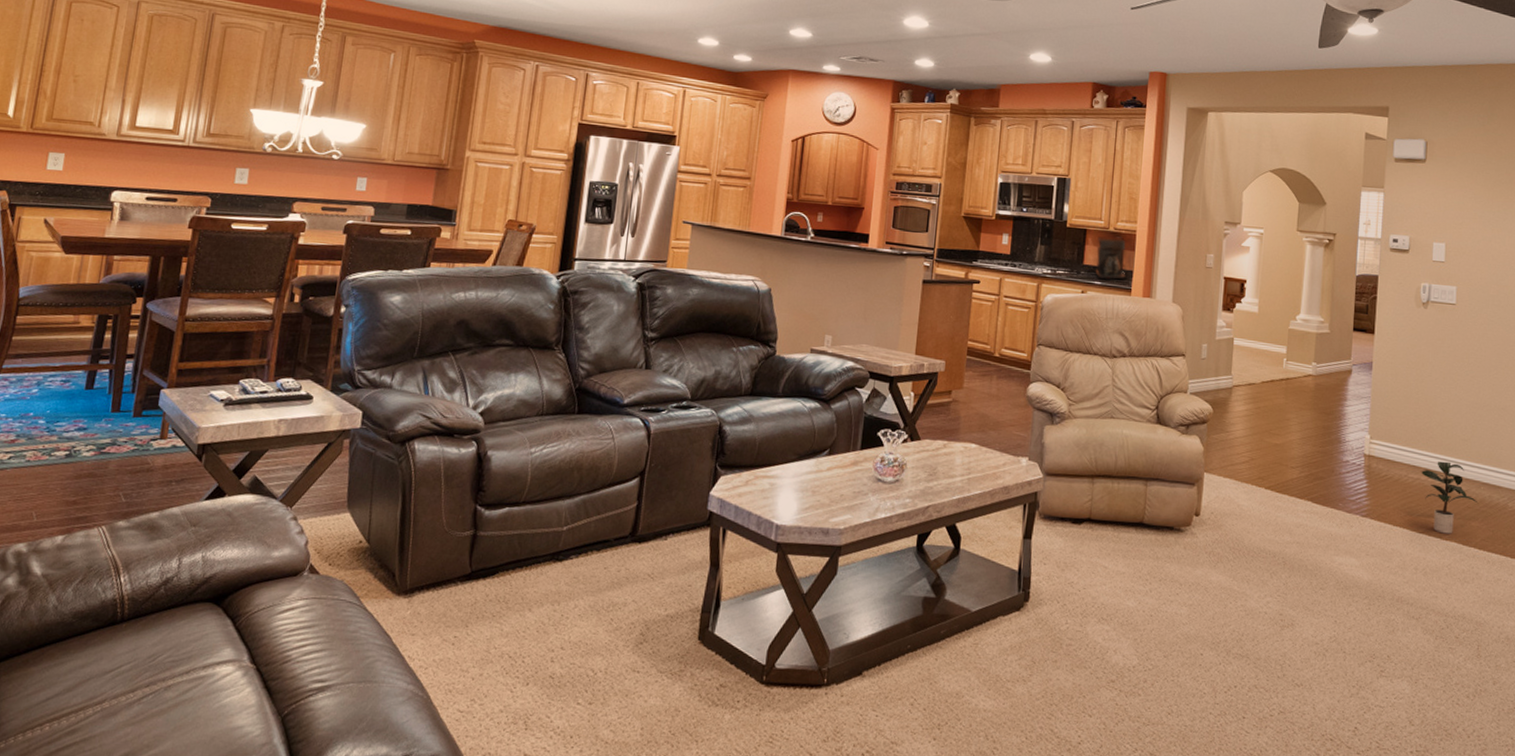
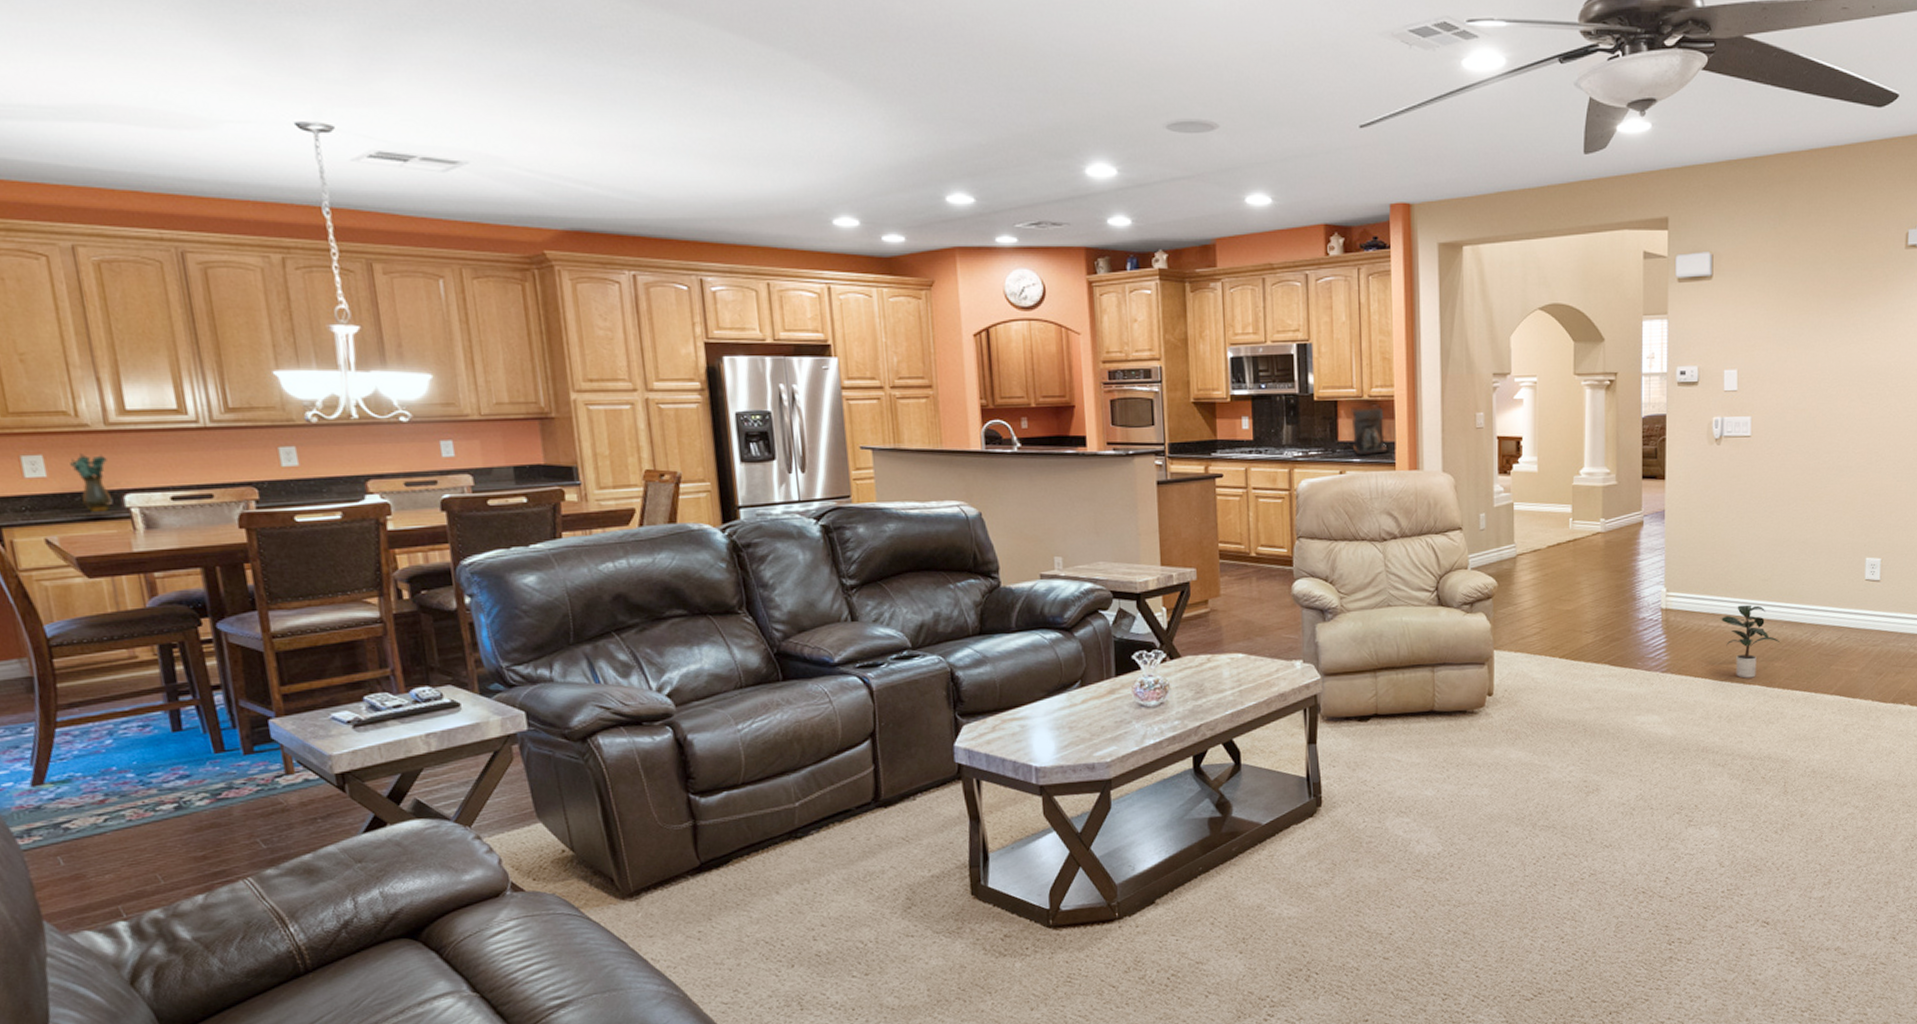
vase: none [80,155,110,203] -> present [70,452,114,513]

